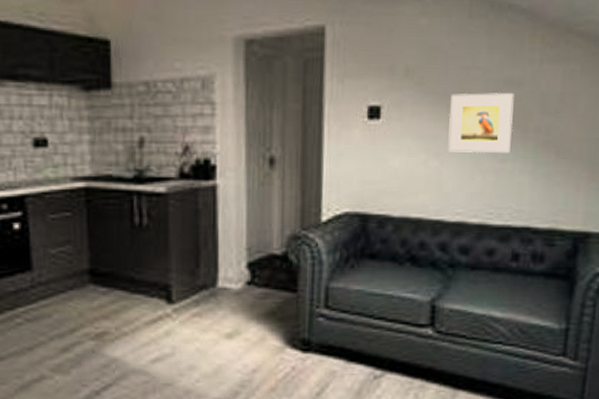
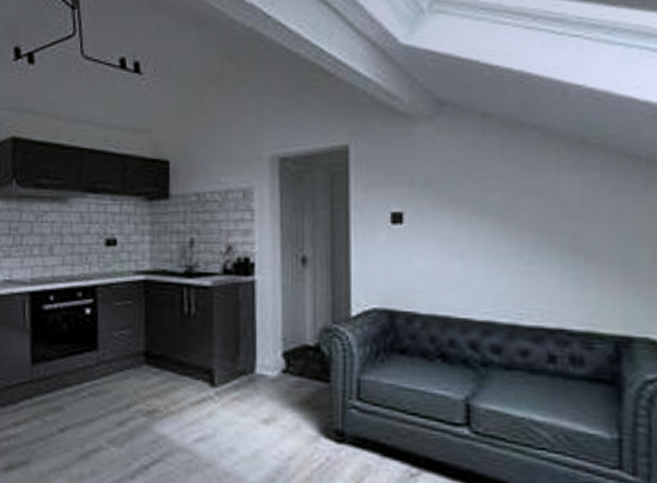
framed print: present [448,92,514,154] -> none [469,199,536,257]

